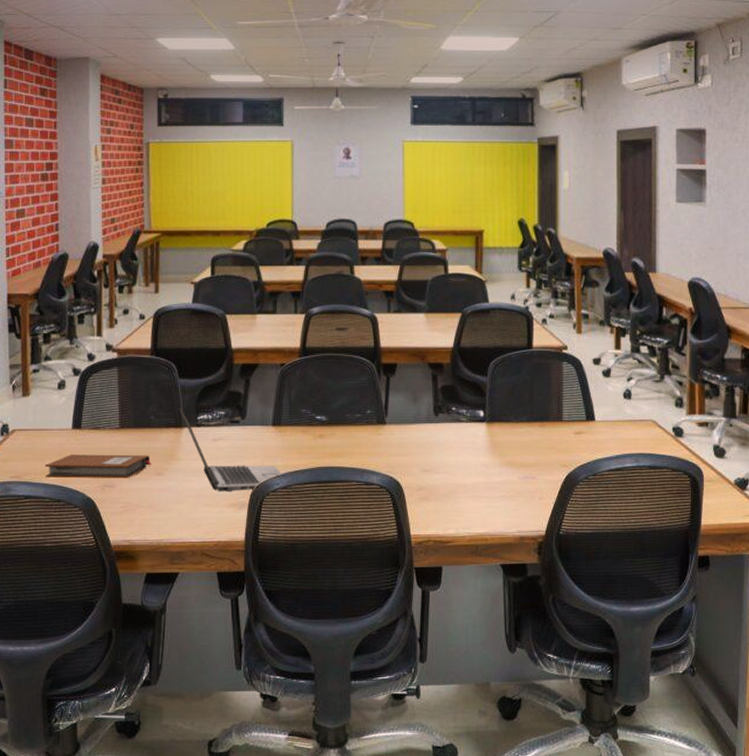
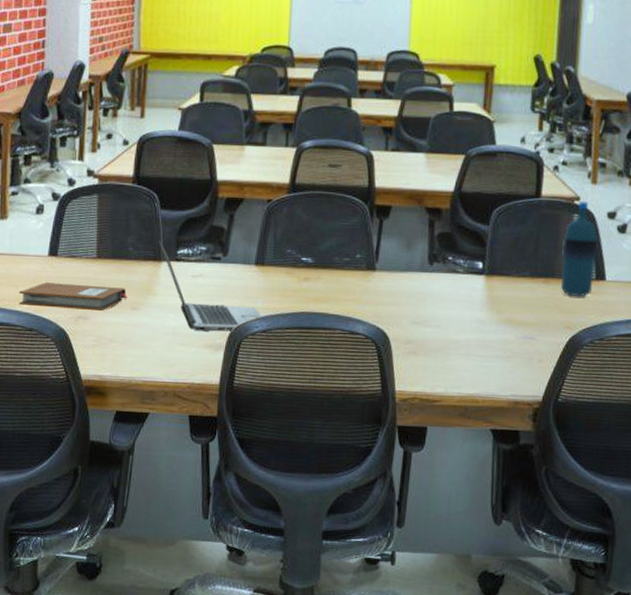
water bottle: none [555,350,585,438] -> present [560,202,597,298]

